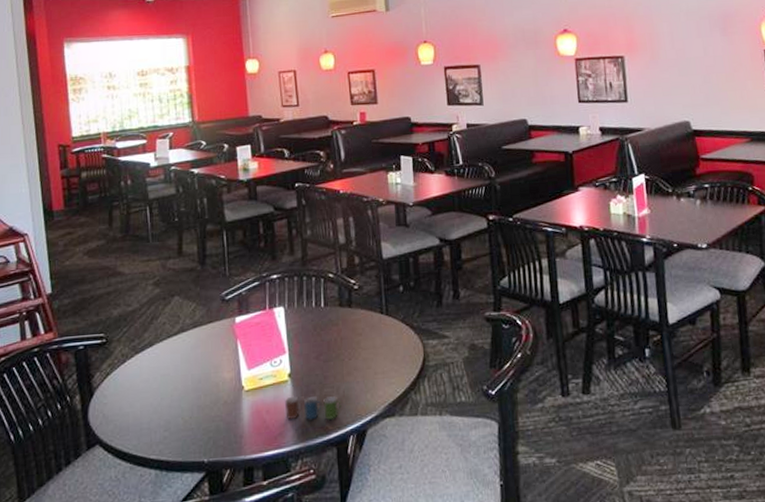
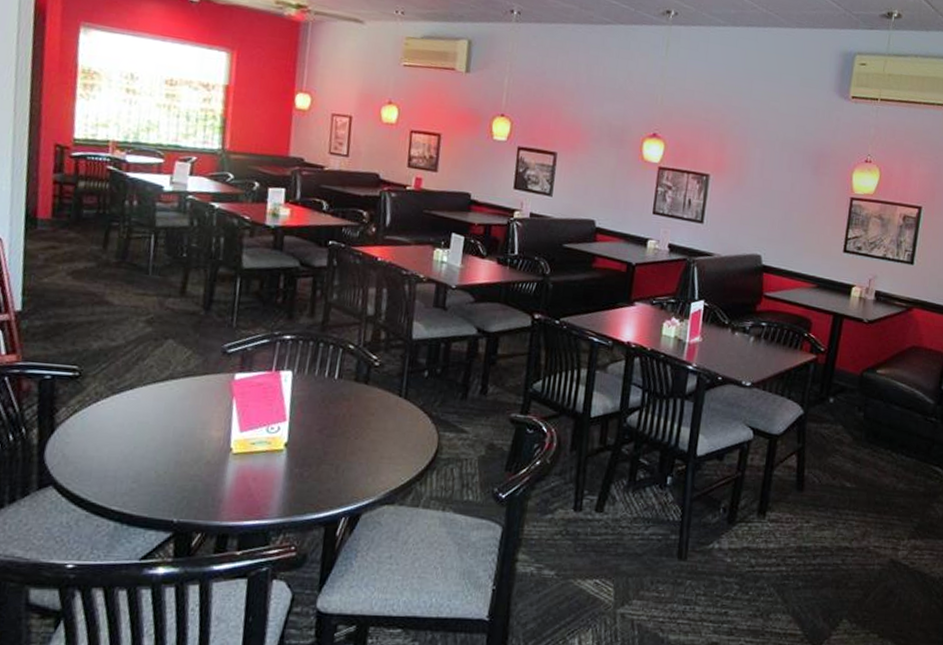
cup: present [285,396,342,421] -> none [274,467,339,499]

